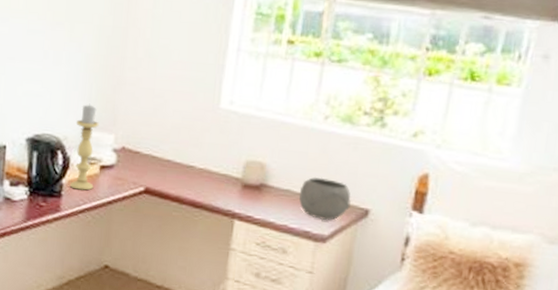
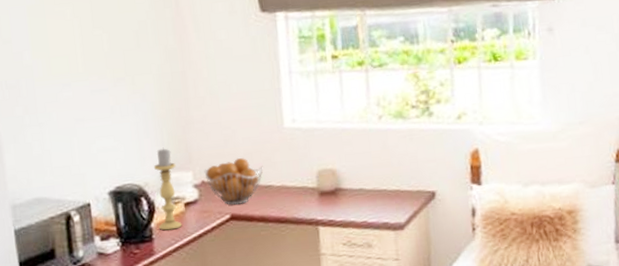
fruit basket: none [126,130,189,179] -> present [204,157,263,205]
bowl: present [298,176,351,221] -> none [370,171,418,210]

